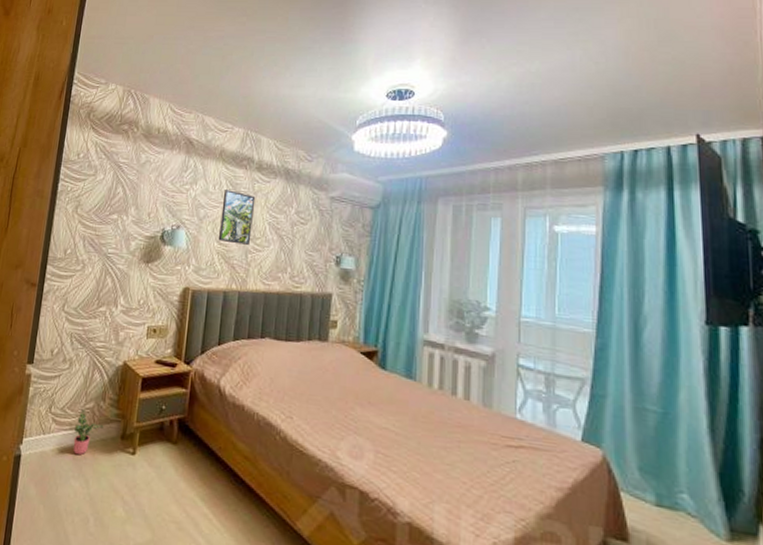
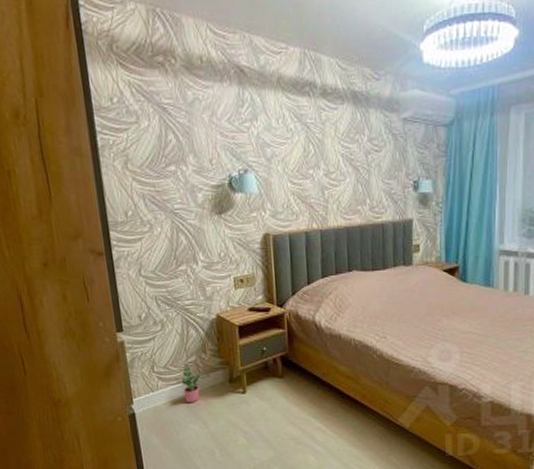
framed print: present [218,190,256,245] -> none [289,122,326,182]

